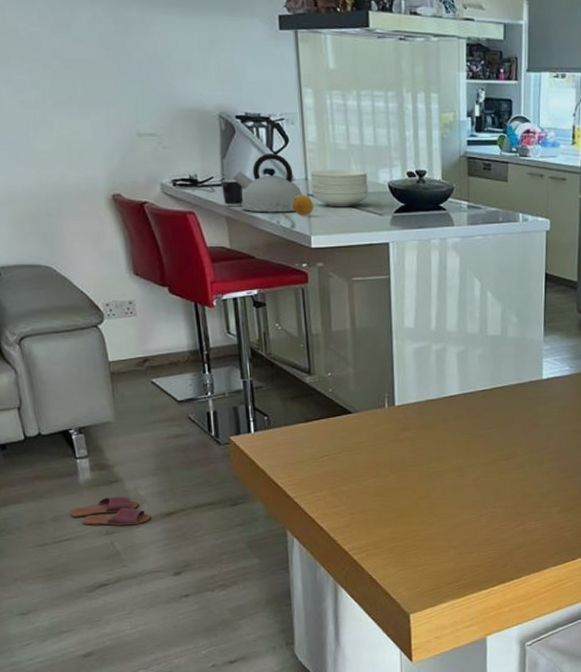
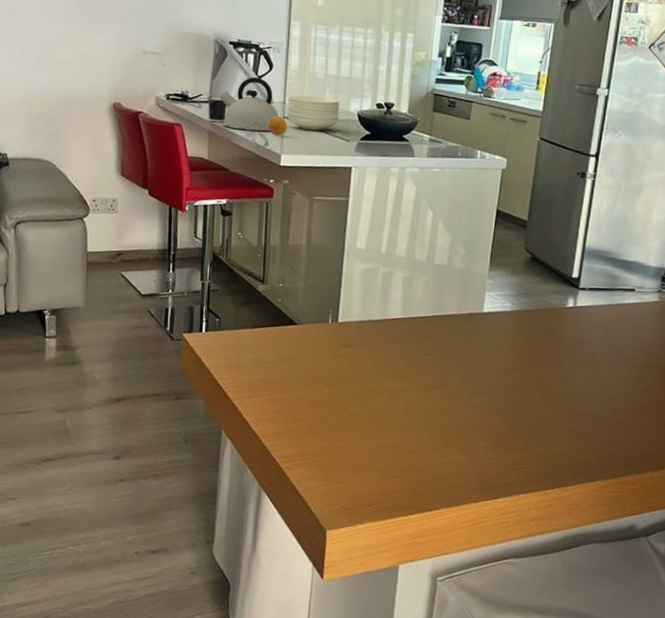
slippers: present [70,496,151,526] -> none [33,376,101,406]

